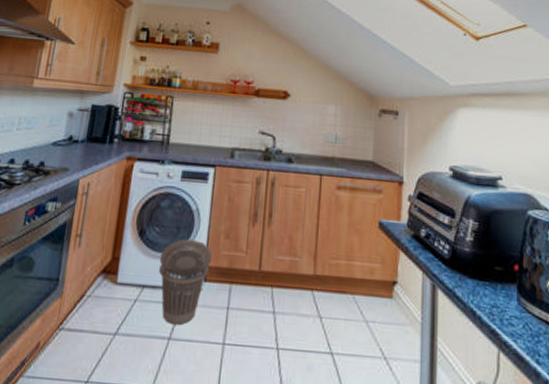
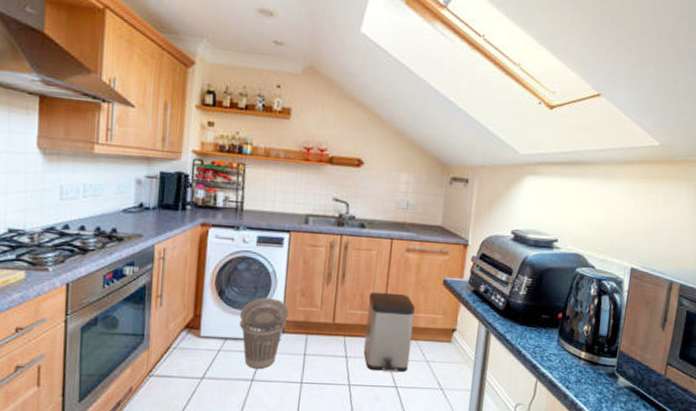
pedal bin: none [293,234,349,336] -> present [363,292,415,373]

